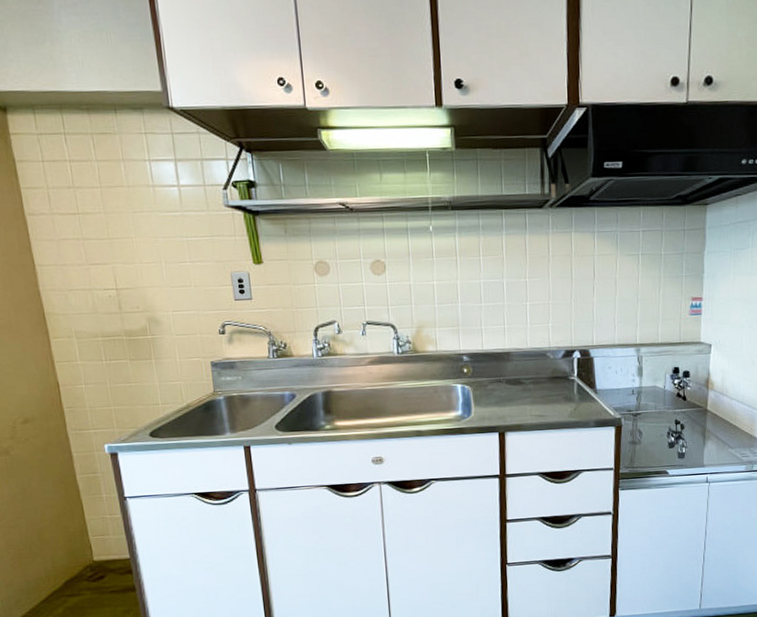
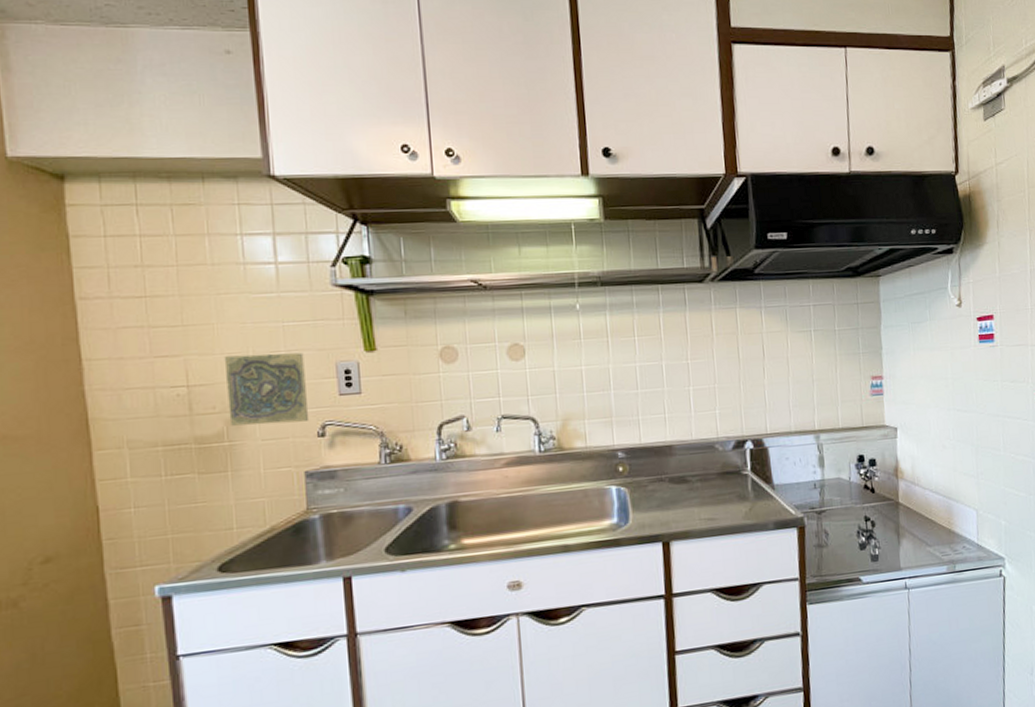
decorative tile: none [142,263,212,323] -> present [224,352,310,426]

